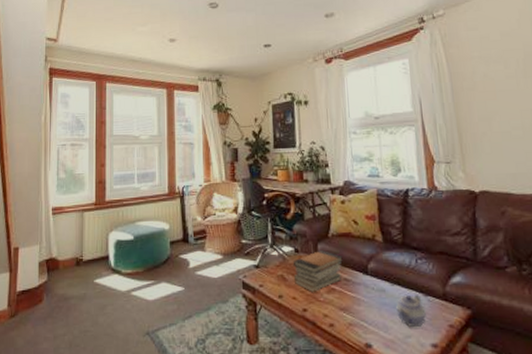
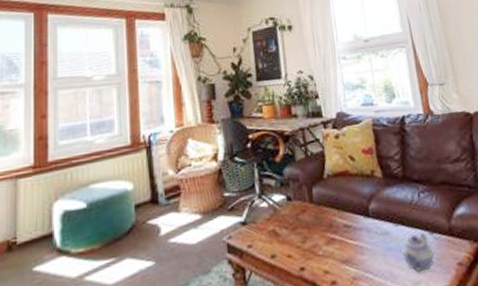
book stack: present [292,249,343,292] -> none [285,194,341,246]

